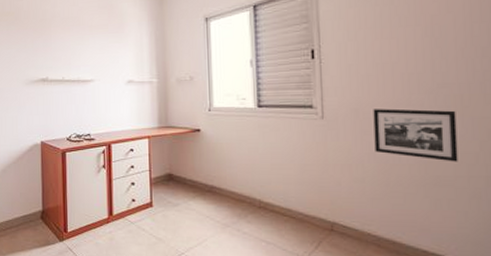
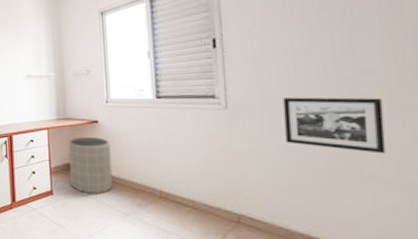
trash can: none [170,145,214,205] -> present [69,136,113,194]

